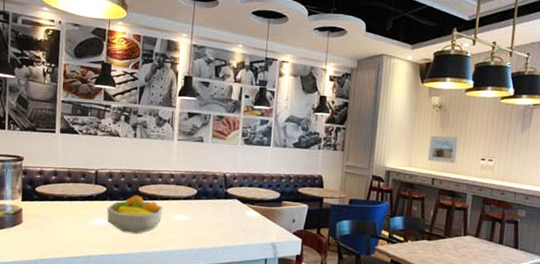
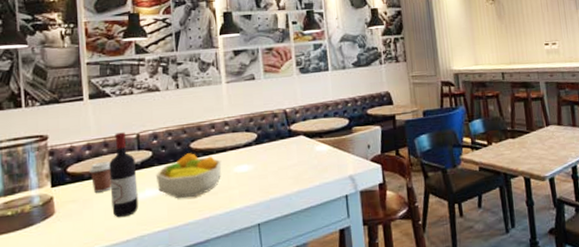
coffee cup: none [52,188,71,214] -> present [88,161,111,193]
wine bottle: none [68,166,92,238] -> present [109,132,138,218]
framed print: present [427,135,459,164] -> none [490,26,521,56]

